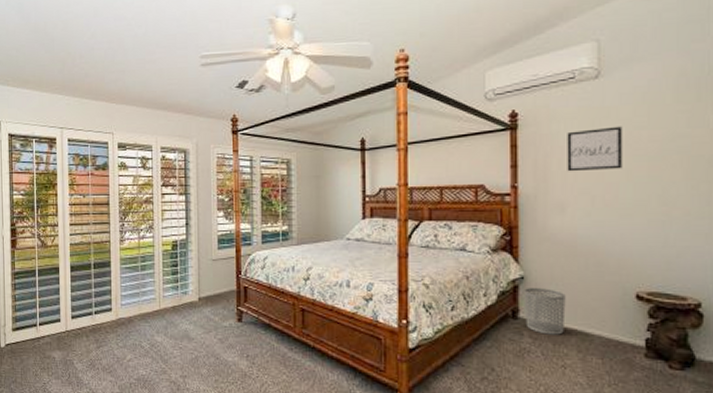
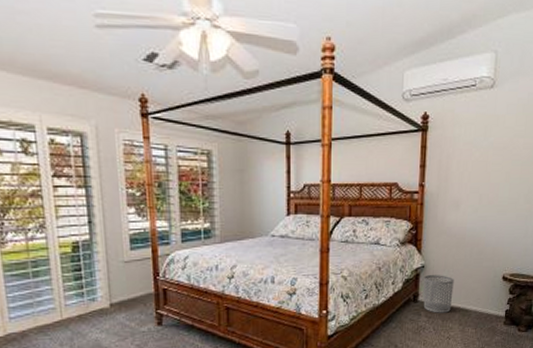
wall art: present [567,126,622,172] -> none [463,133,507,173]

